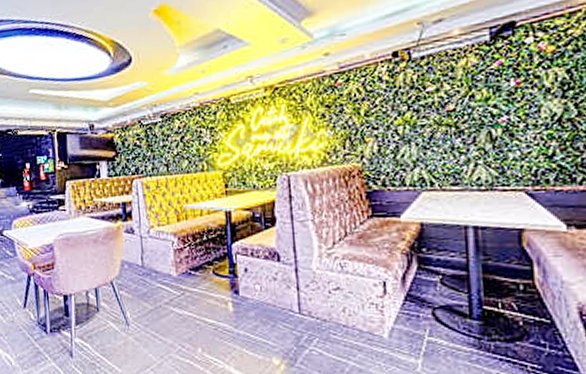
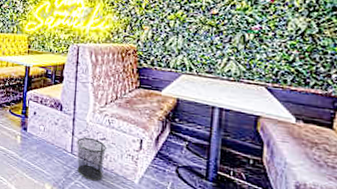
waste bin: none [304,289,344,344] -> present [76,137,106,181]

